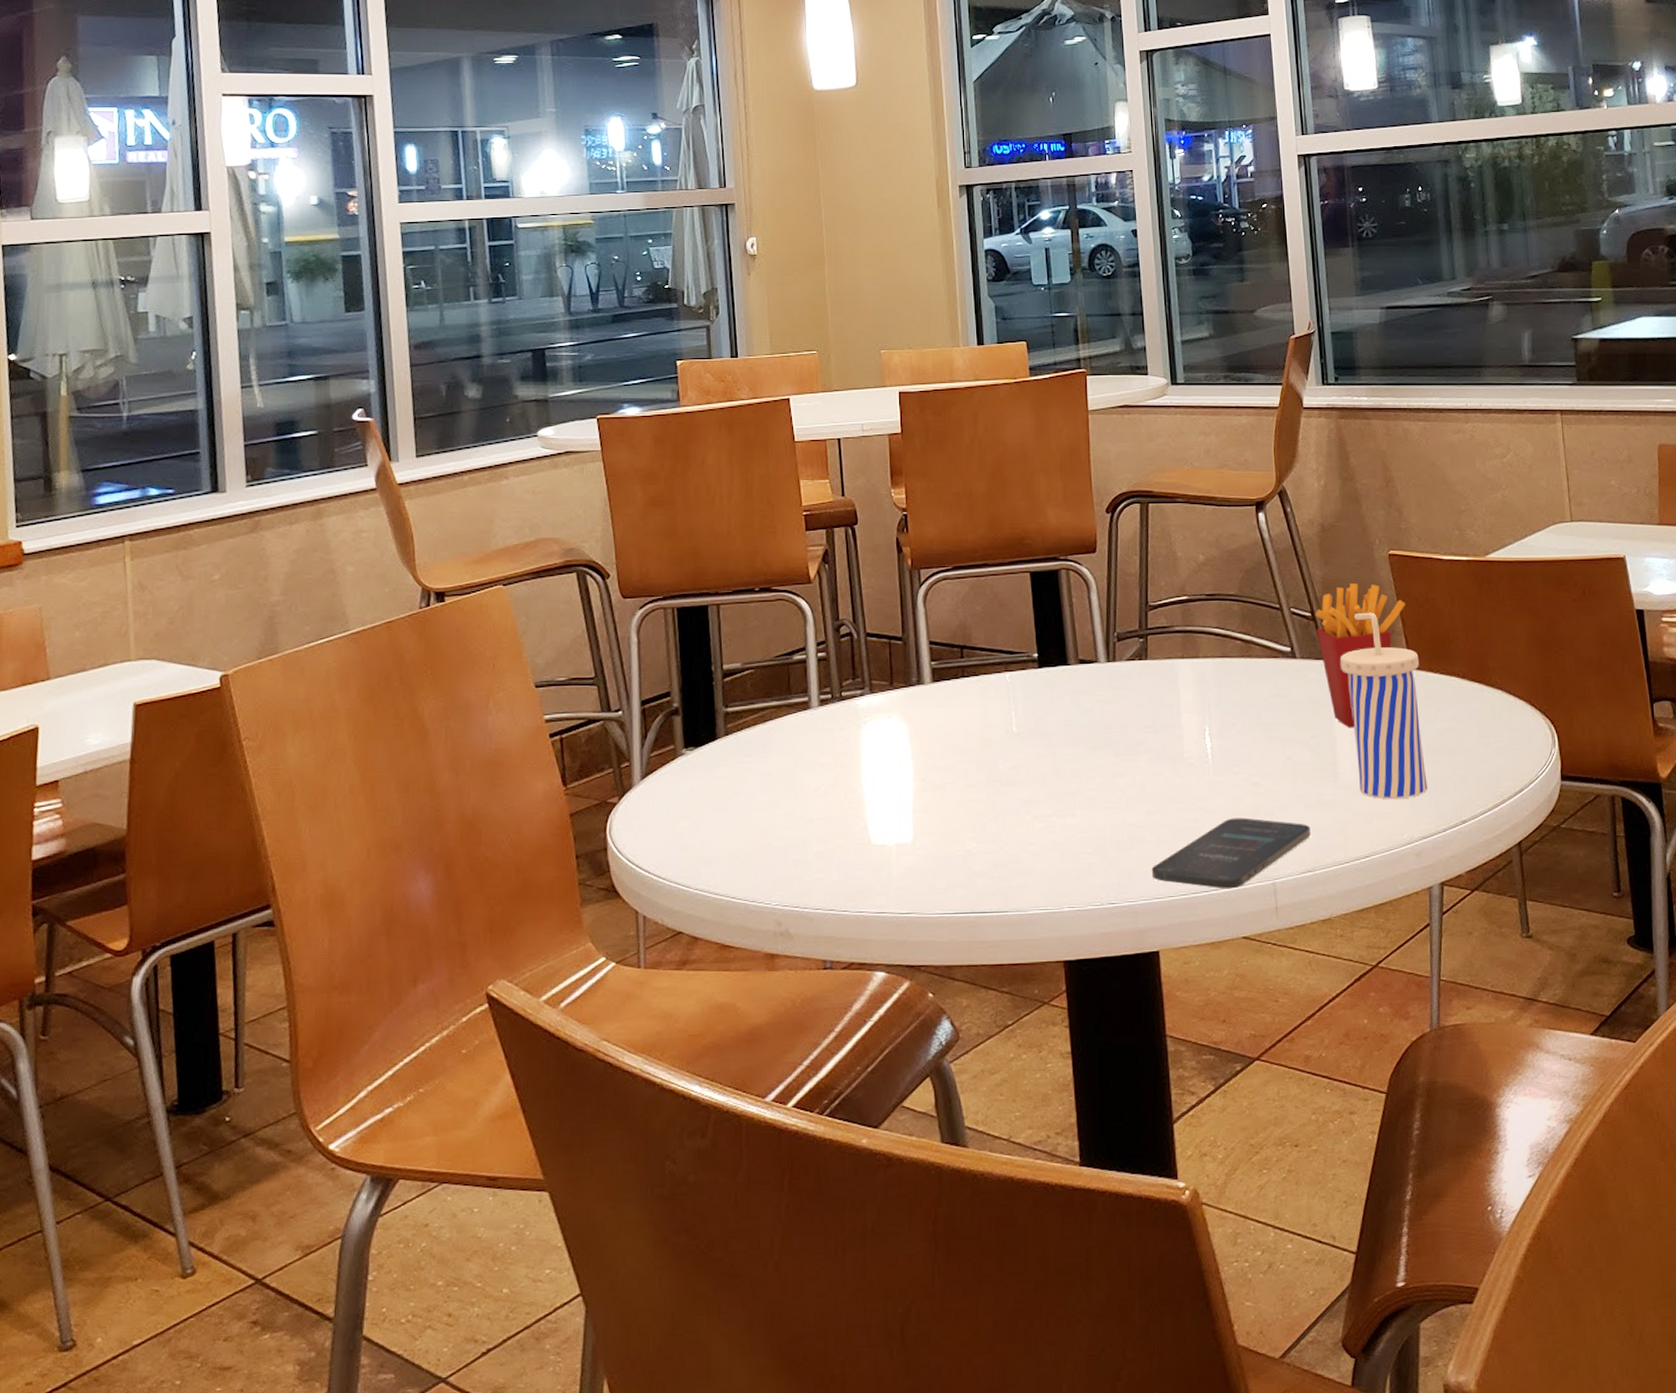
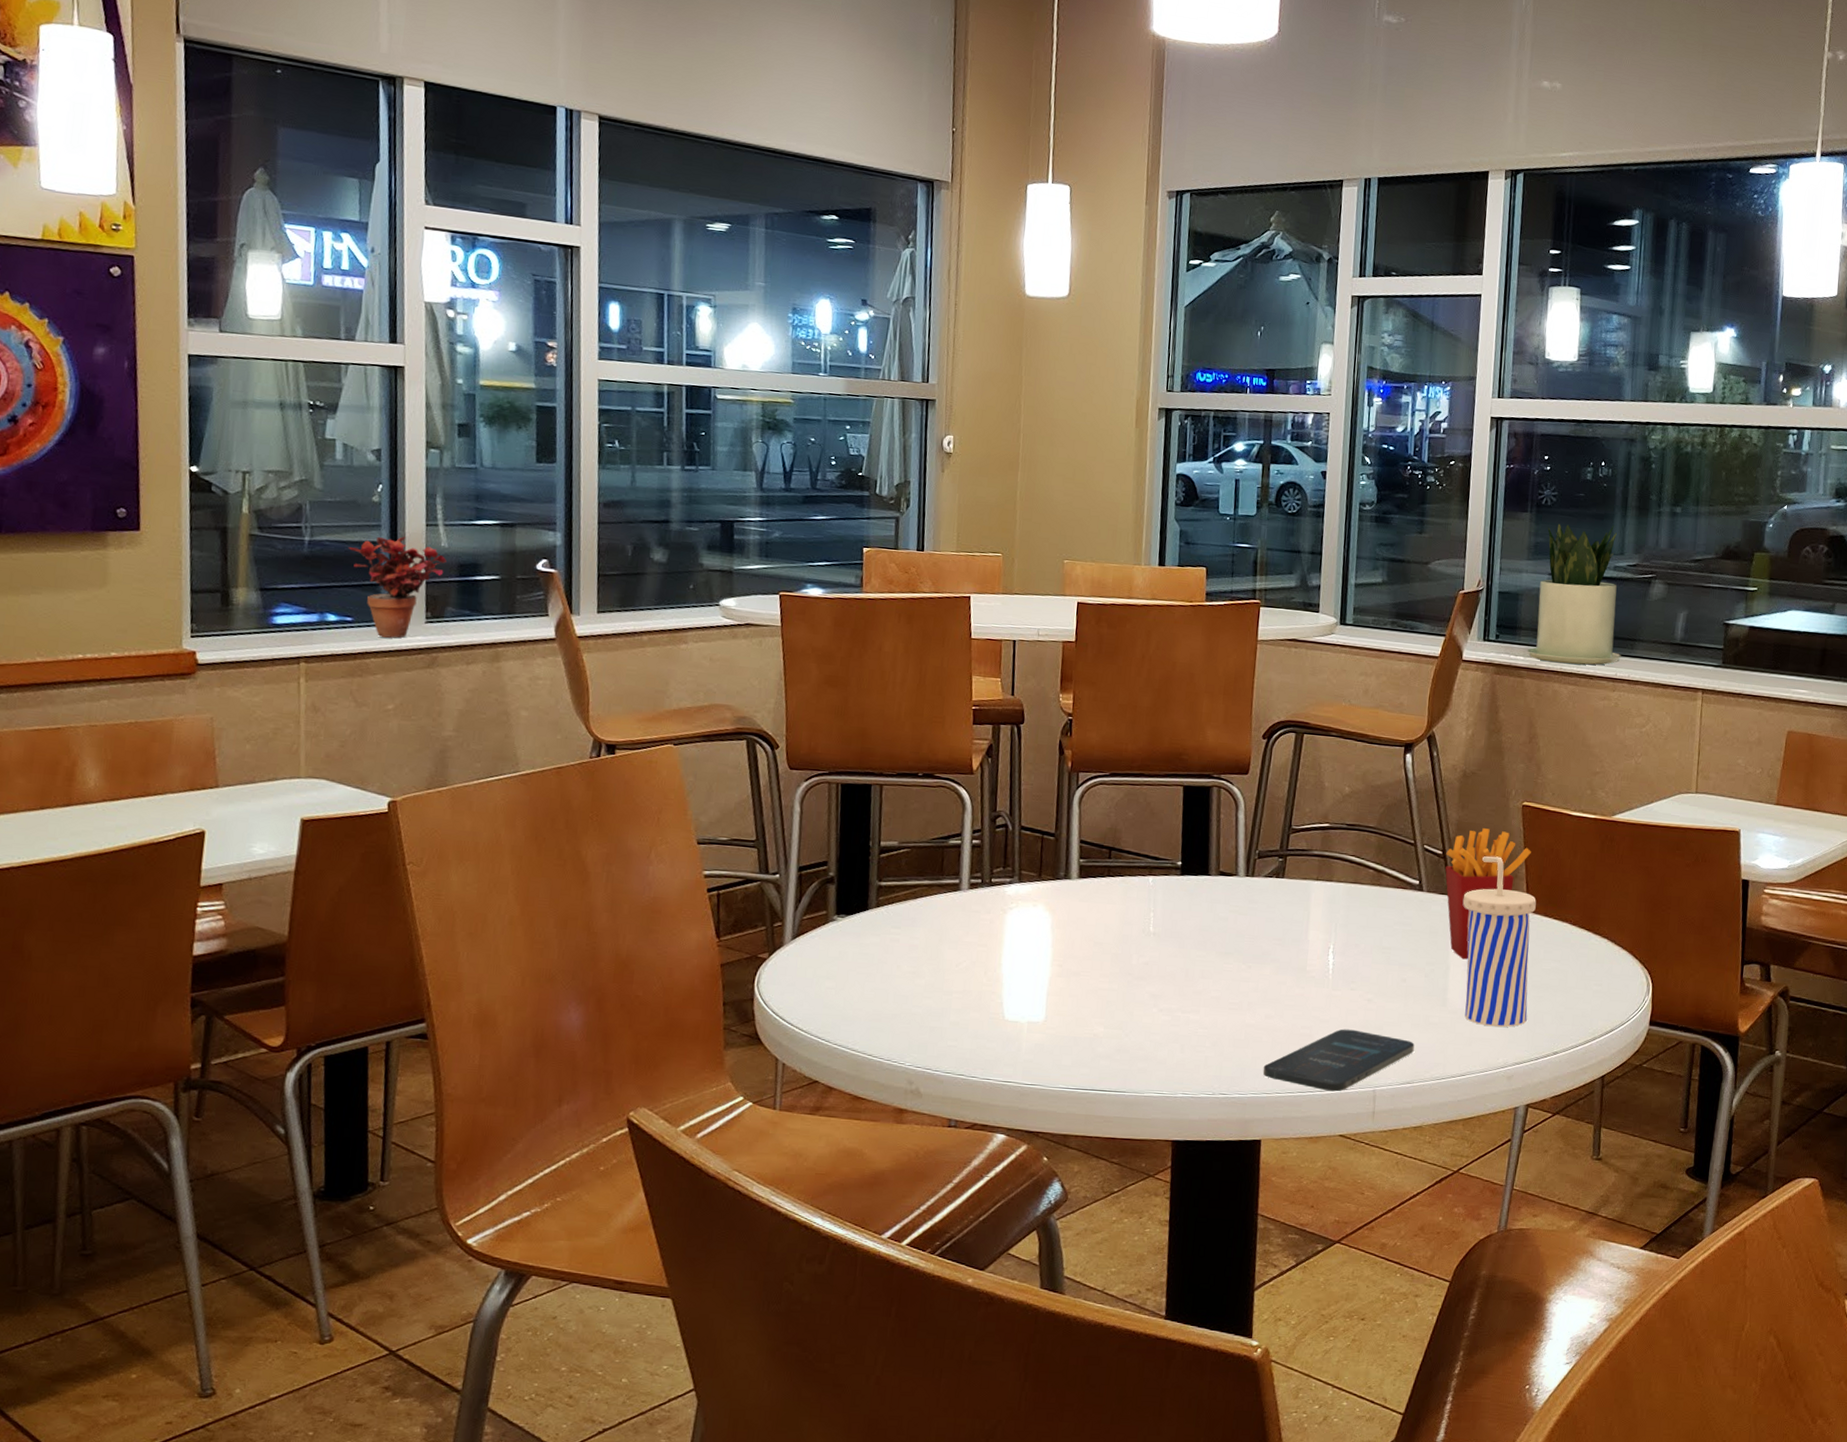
potted plant: none [165,401,263,506] -> present [348,536,446,638]
planter: none [1370,249,1470,400] -> present [1528,523,1622,665]

